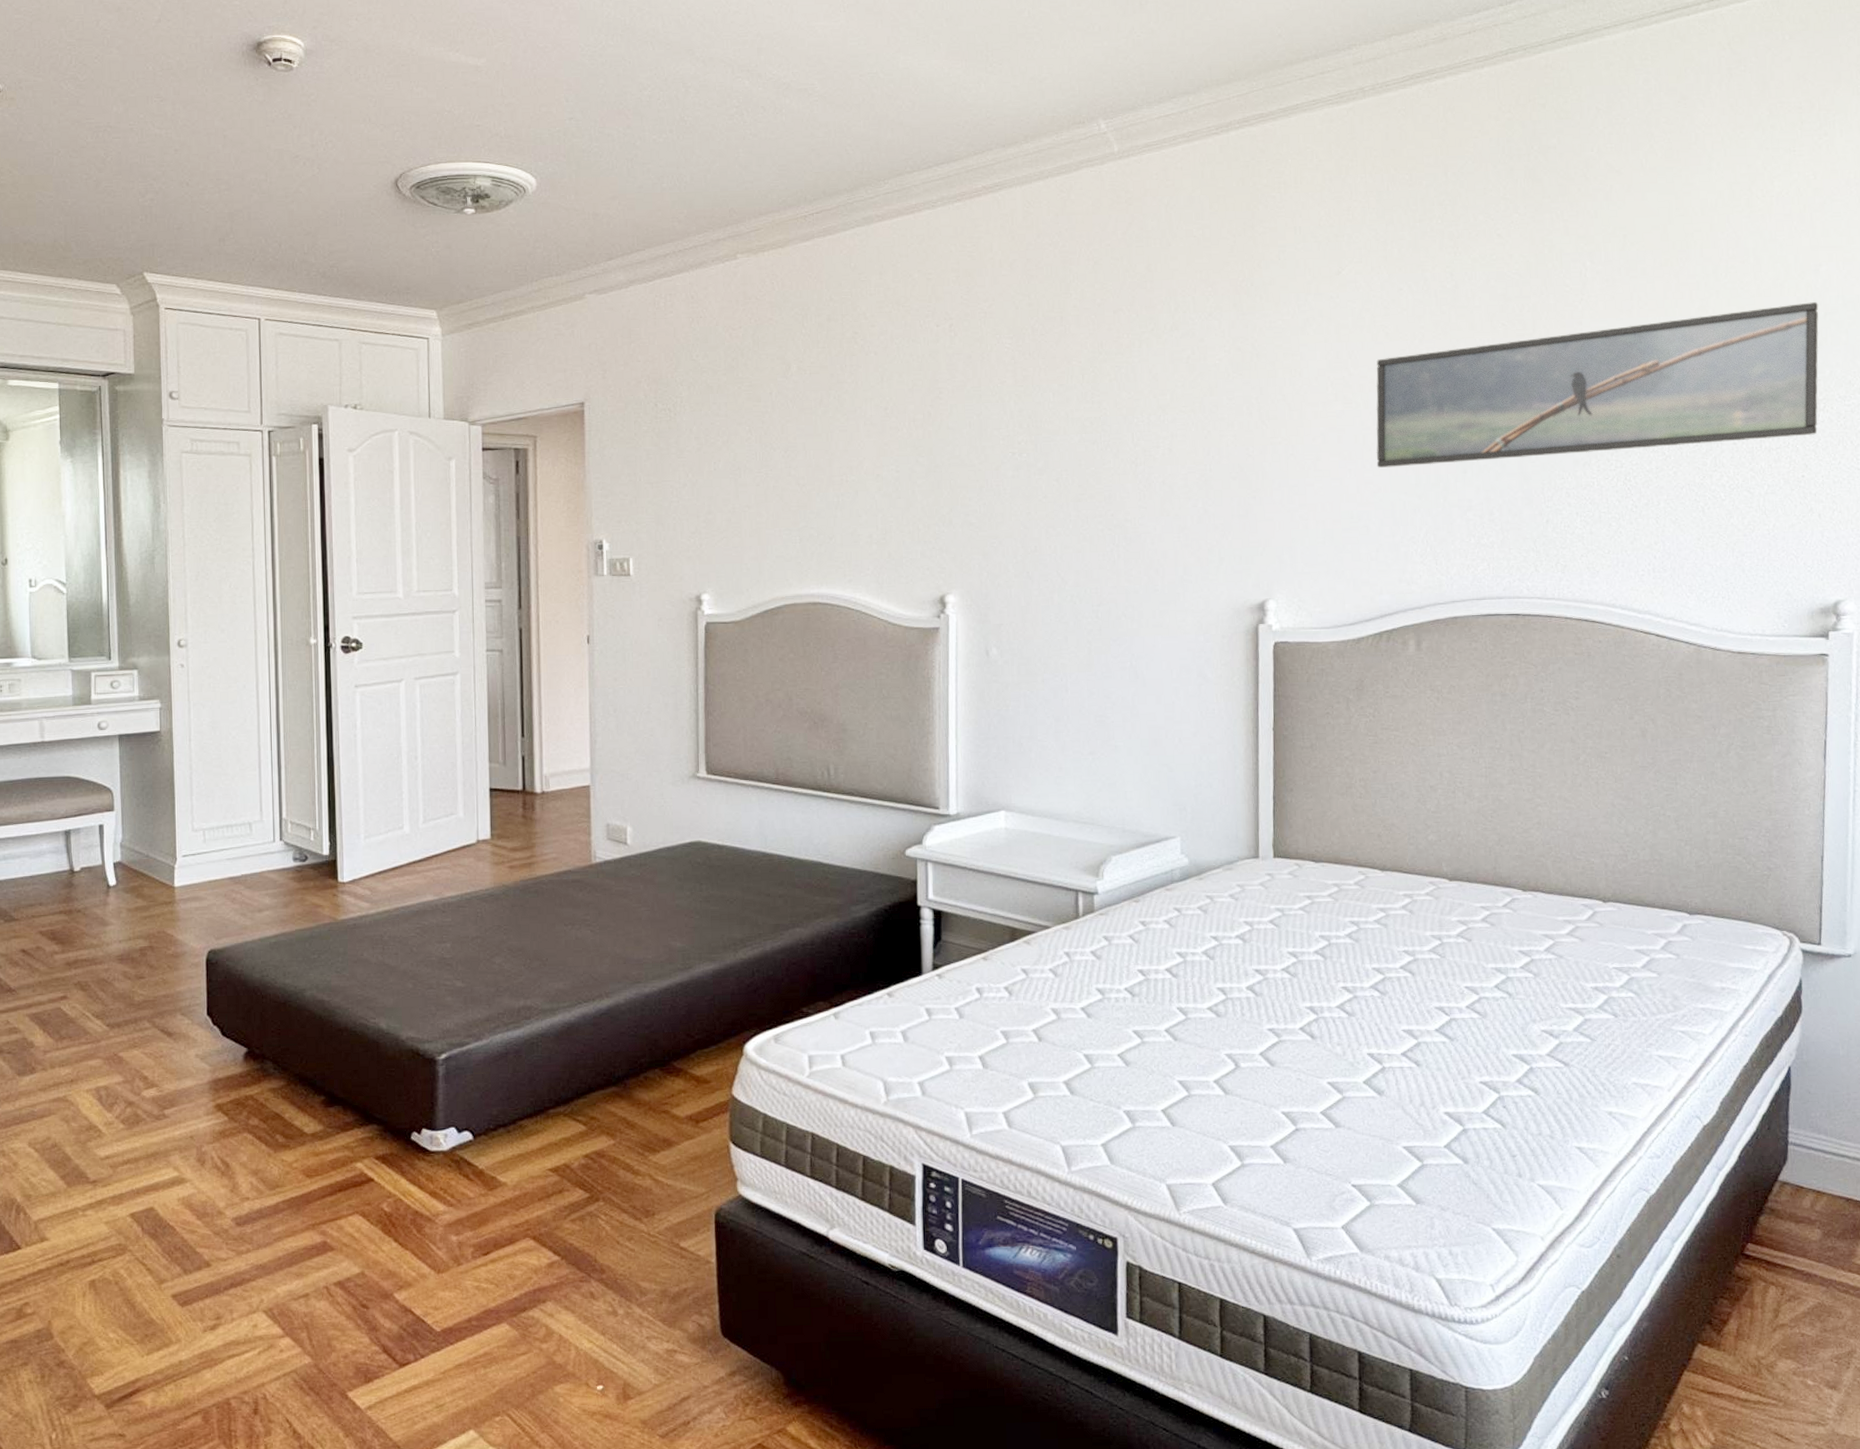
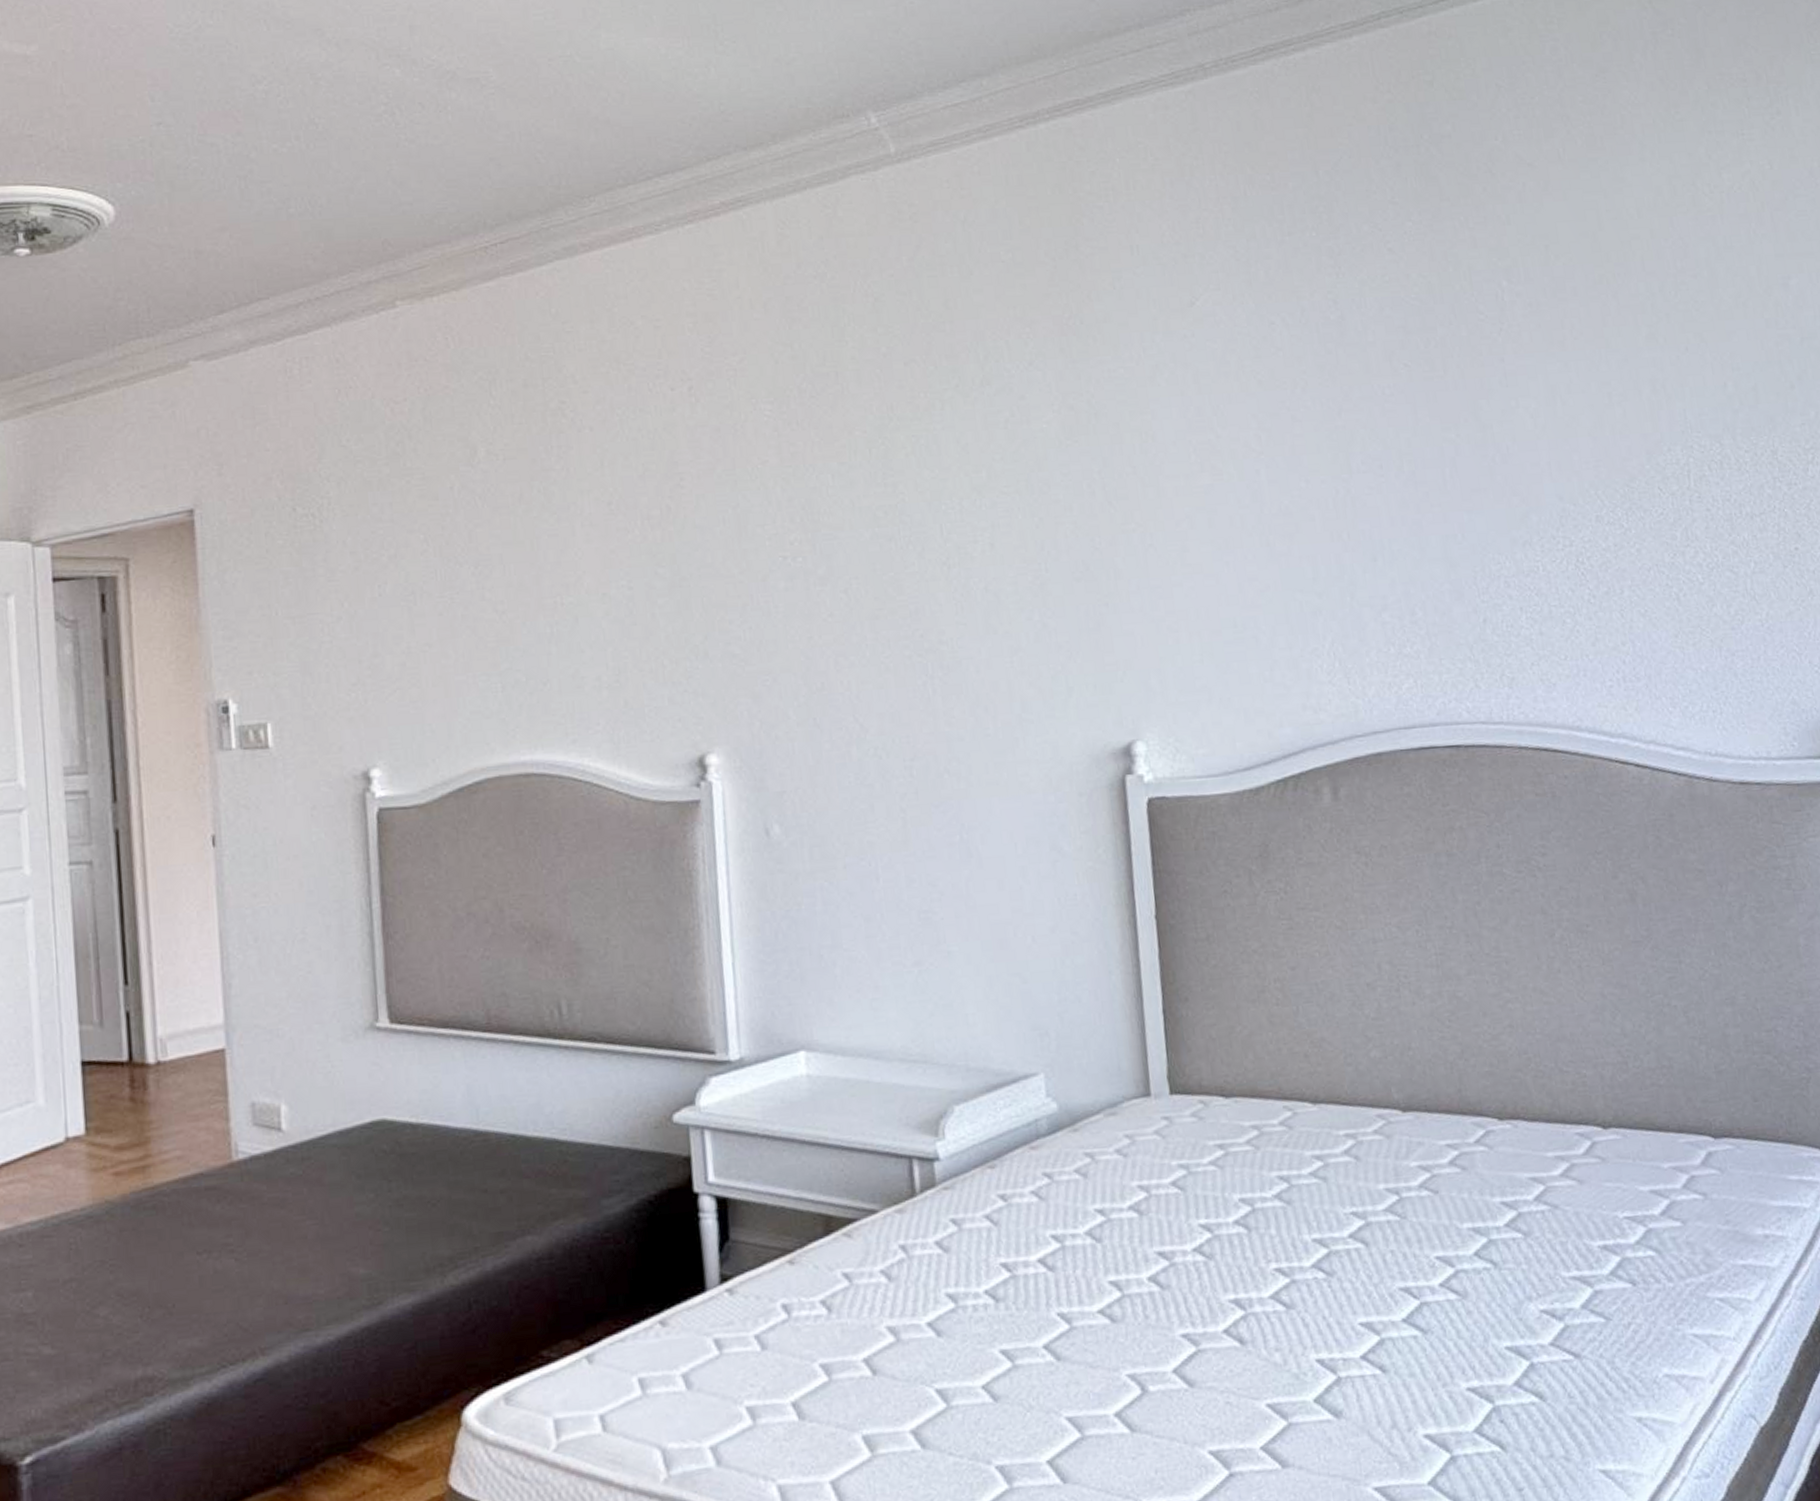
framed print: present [1376,302,1819,468] -> none [1249,325,1808,559]

